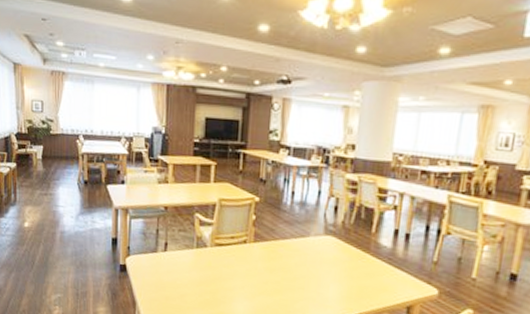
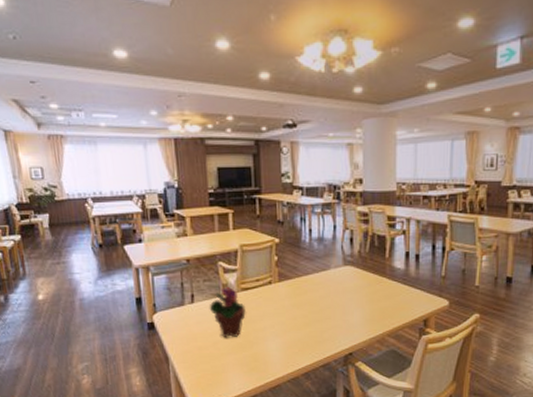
potted flower: none [181,240,218,293] -> present [209,287,247,338]

